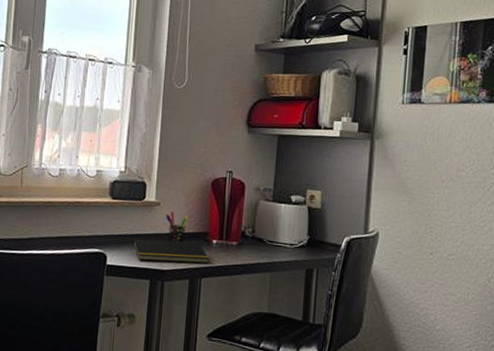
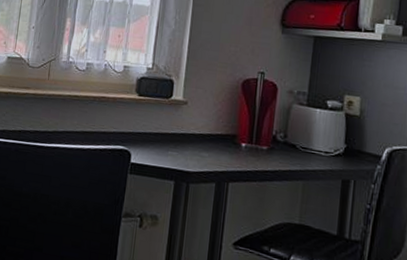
notepad: present [130,238,210,263] -> none [155,138,238,168]
pen holder: present [165,211,189,243] -> none [192,111,217,145]

